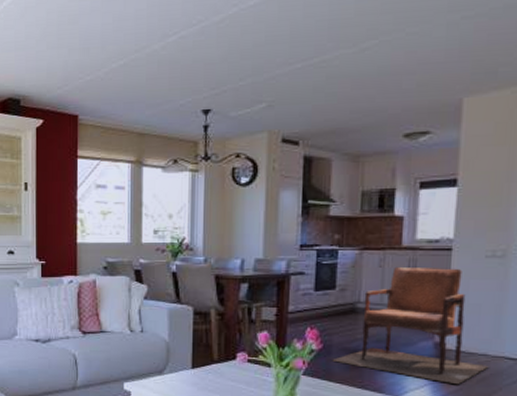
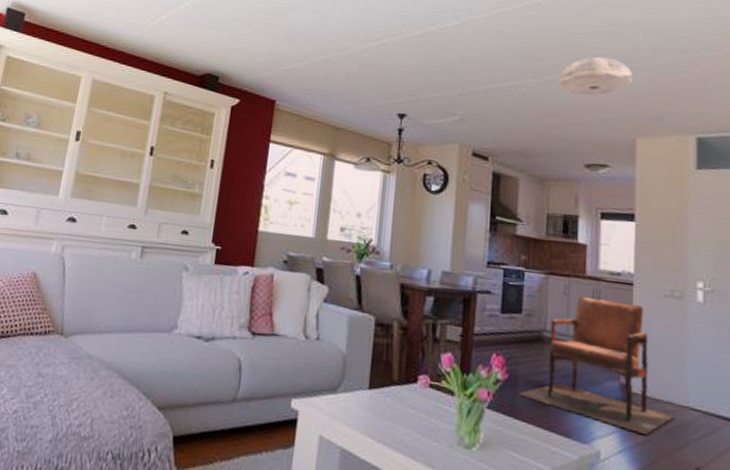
ceiling light: none [375,10,463,59] -> present [558,56,633,95]

